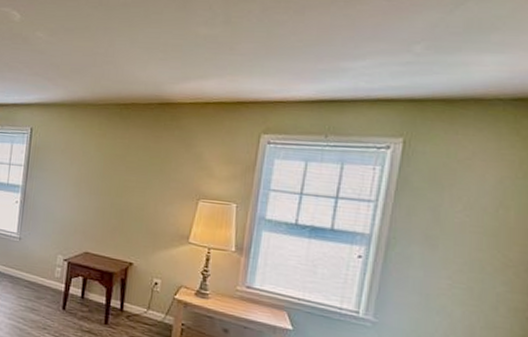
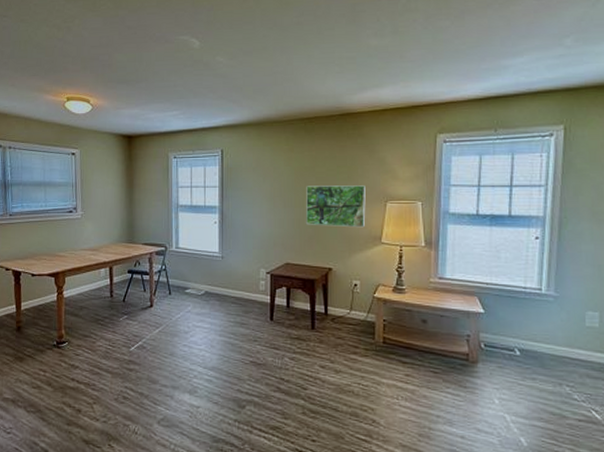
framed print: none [111,174,178,225] -> present [306,185,366,228]

